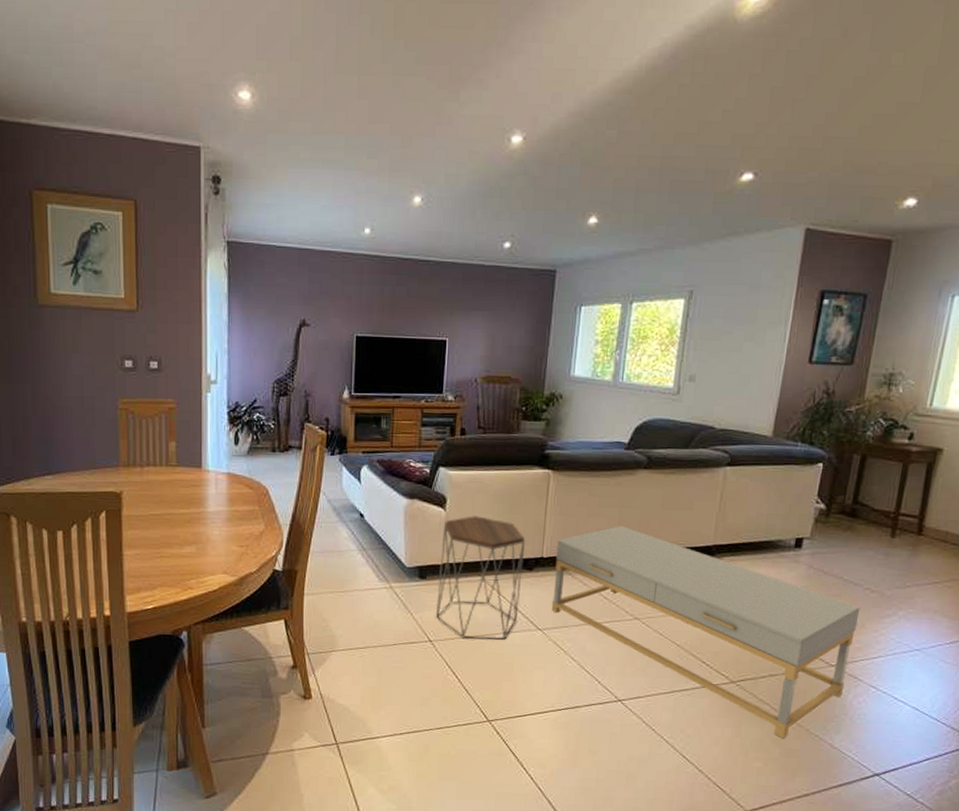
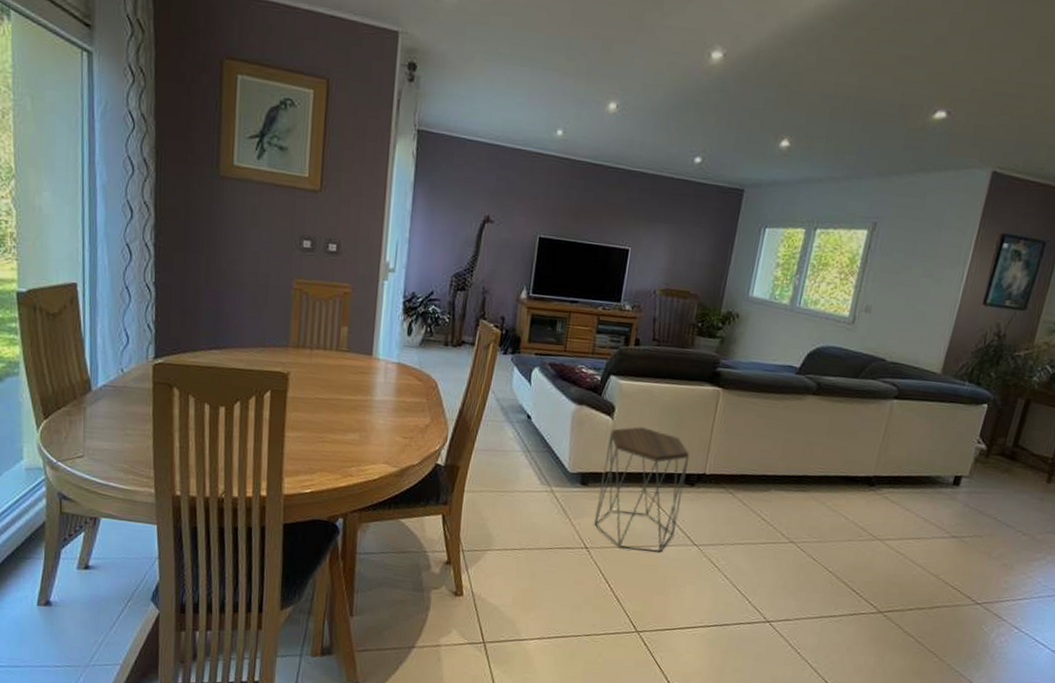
coffee table: present [551,526,861,738] -> none [709,449,1011,671]

